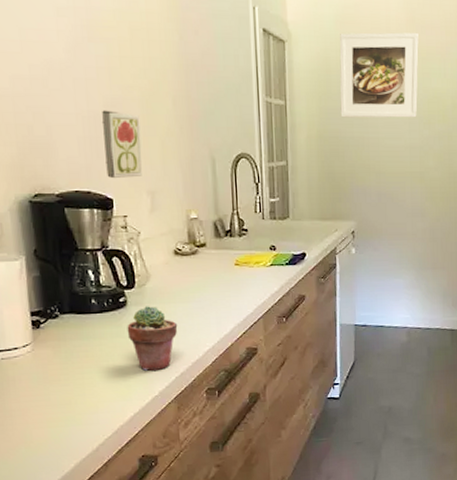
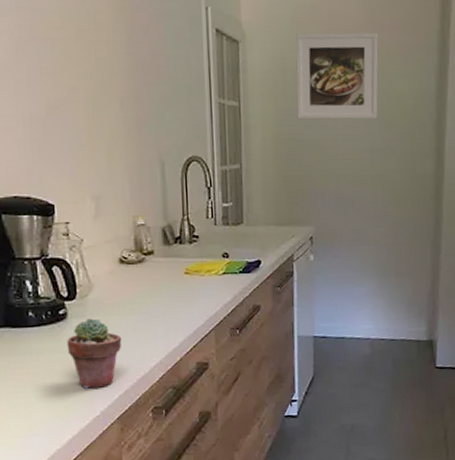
decorative tile: present [101,110,143,179] -> none [44,112,87,184]

